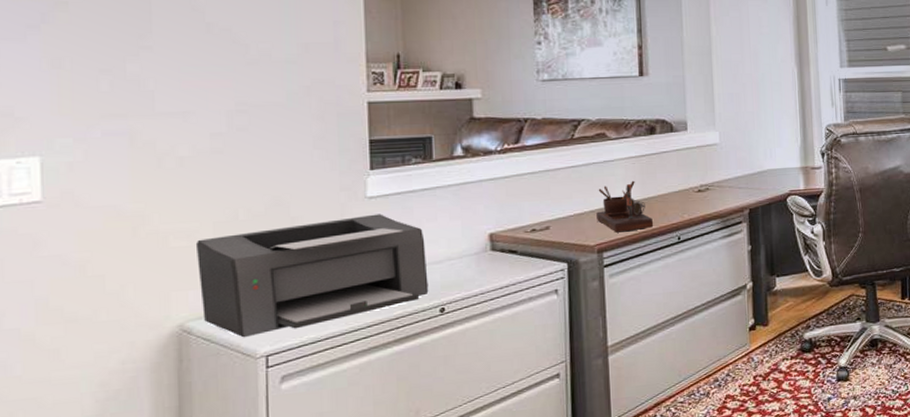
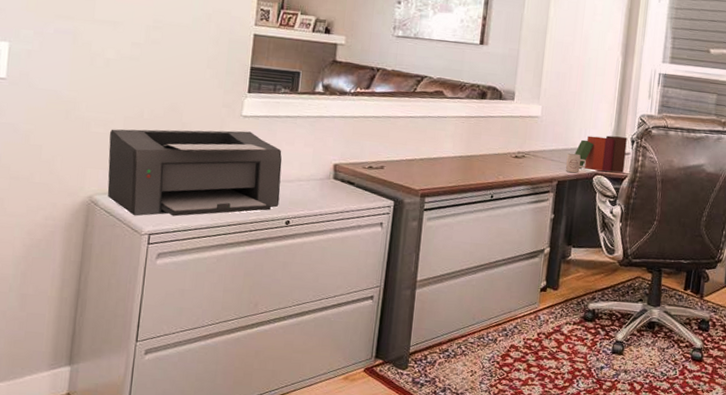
desk organizer: present [596,180,654,233] -> none [424,138,472,183]
mug: none [754,176,778,198] -> present [565,153,587,173]
books: none [762,151,818,193] -> present [574,135,627,173]

